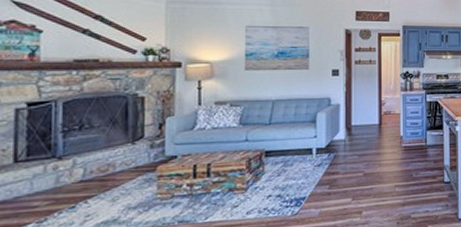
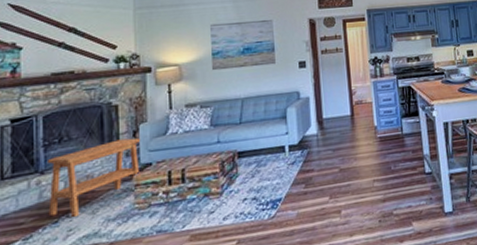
side table: none [65,130,167,204] -> present [48,138,141,218]

